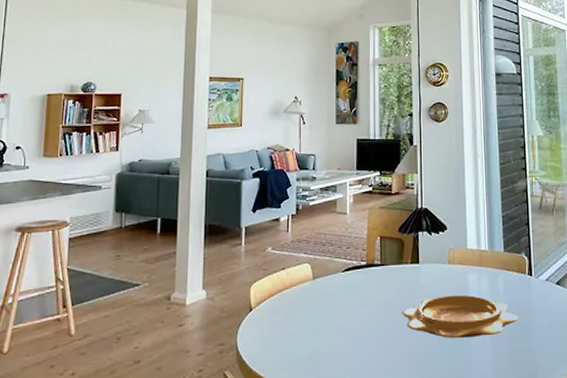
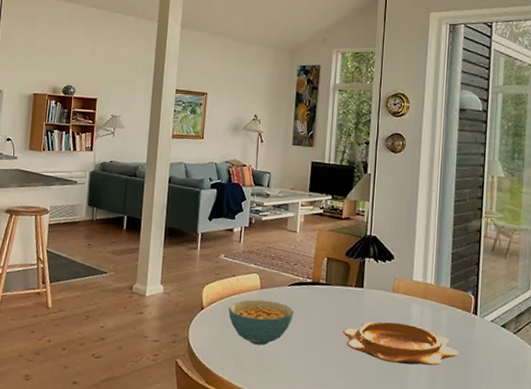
cereal bowl: none [280,290,350,341] -> present [228,299,294,346]

